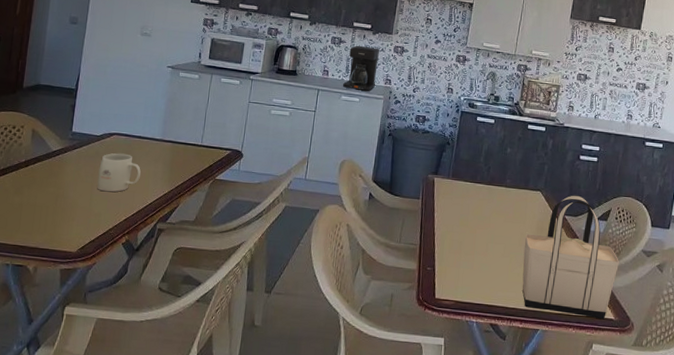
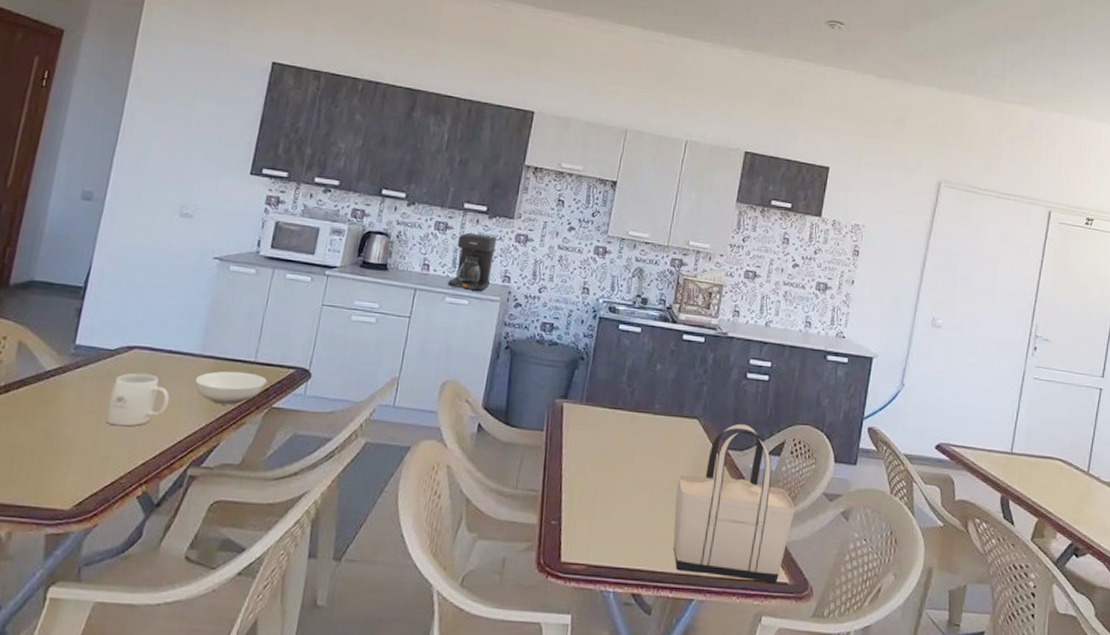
bowl: none [159,152,211,178] -> present [195,371,268,406]

